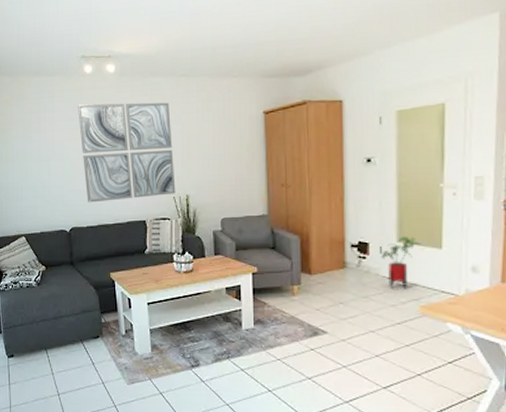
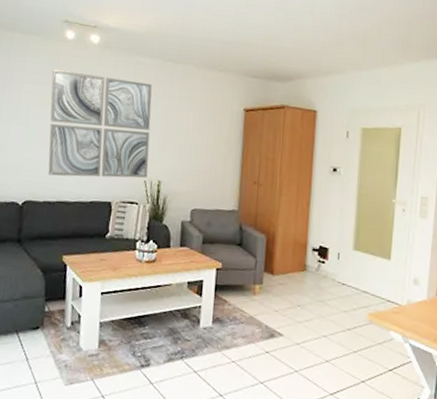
house plant: present [382,236,421,289] -> none [339,245,374,296]

